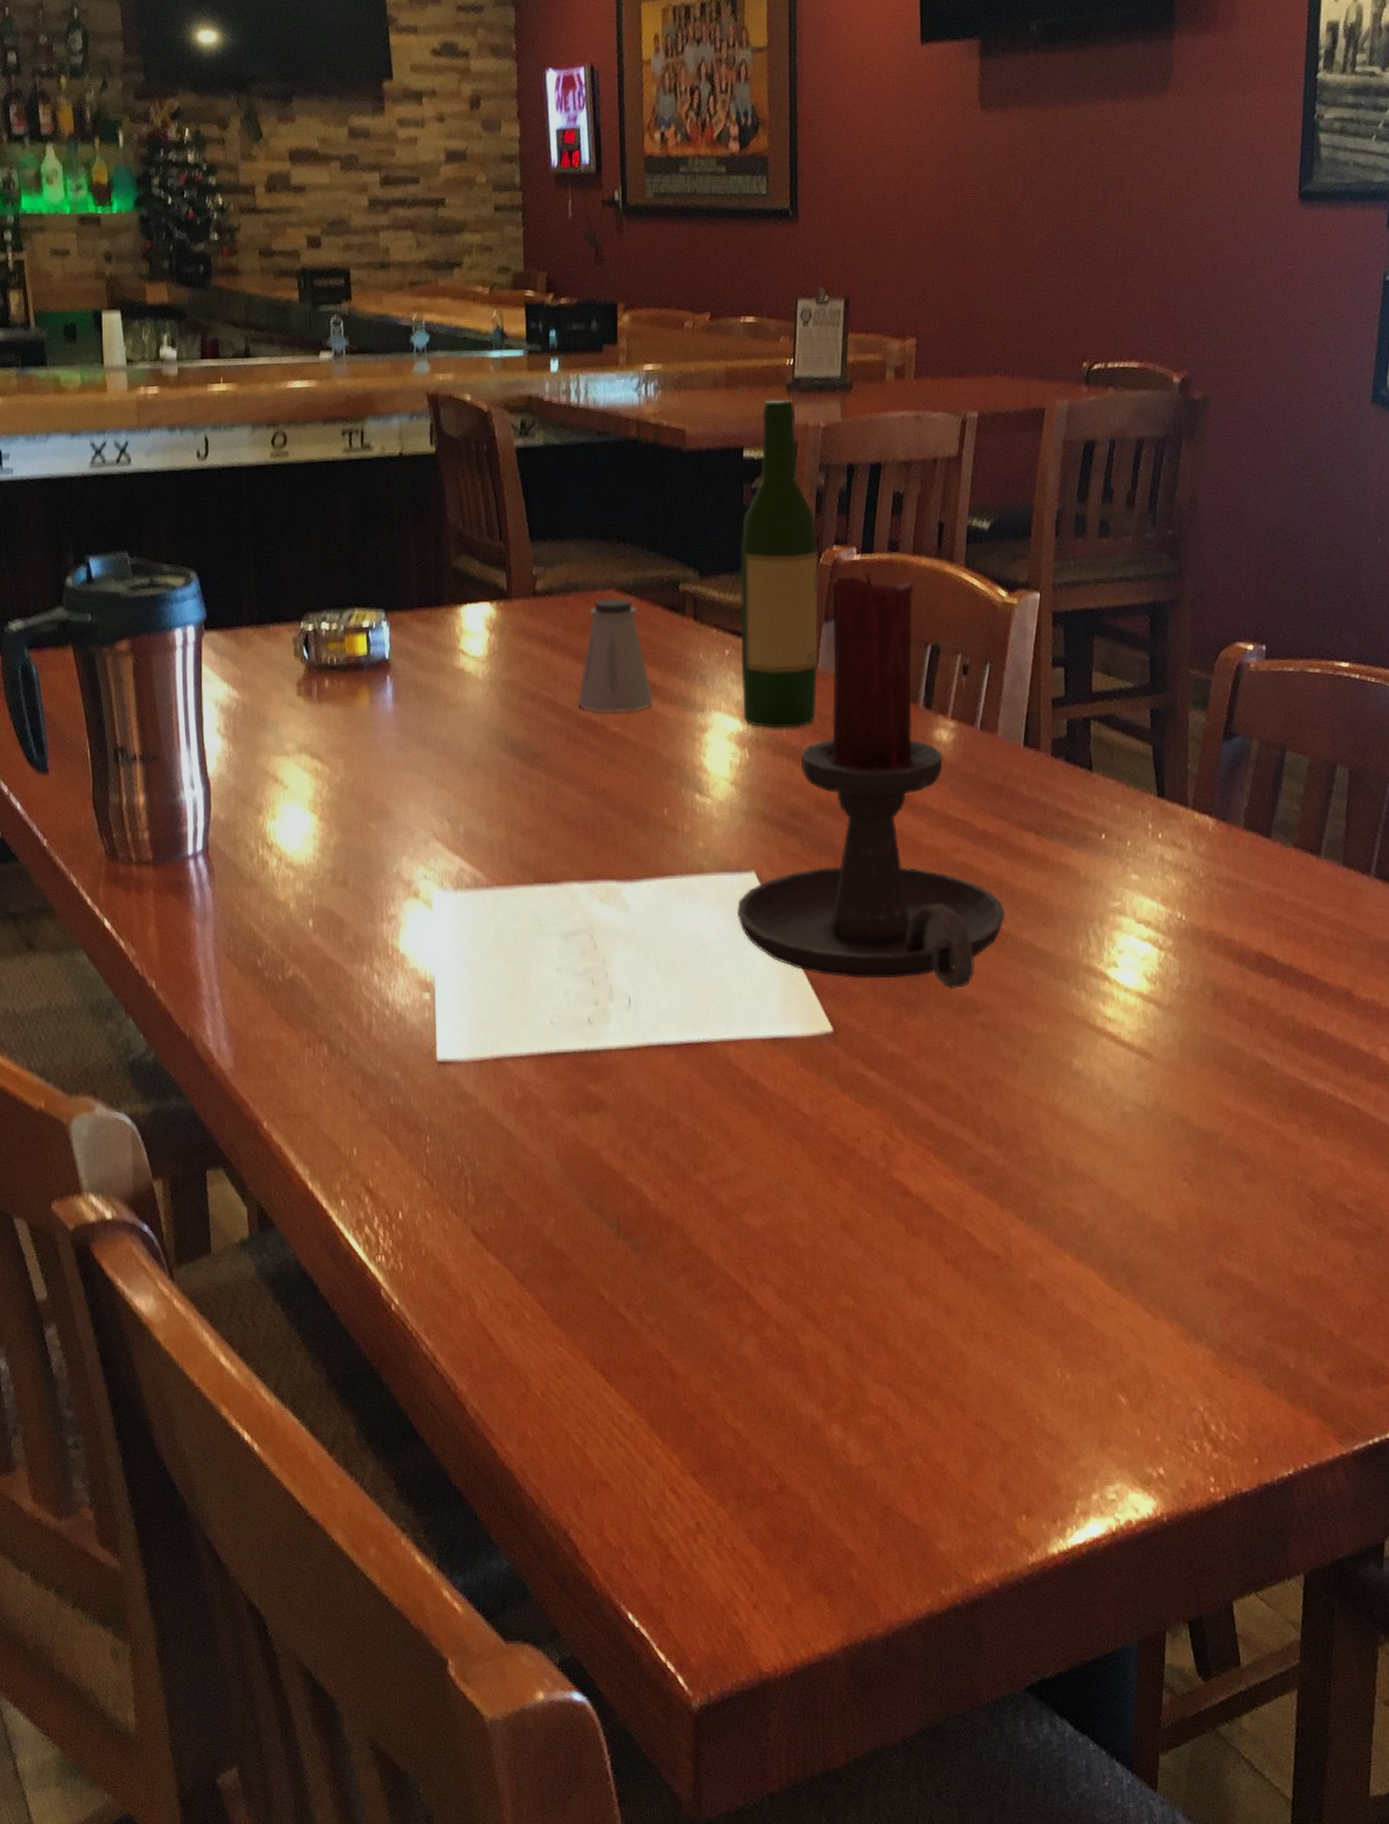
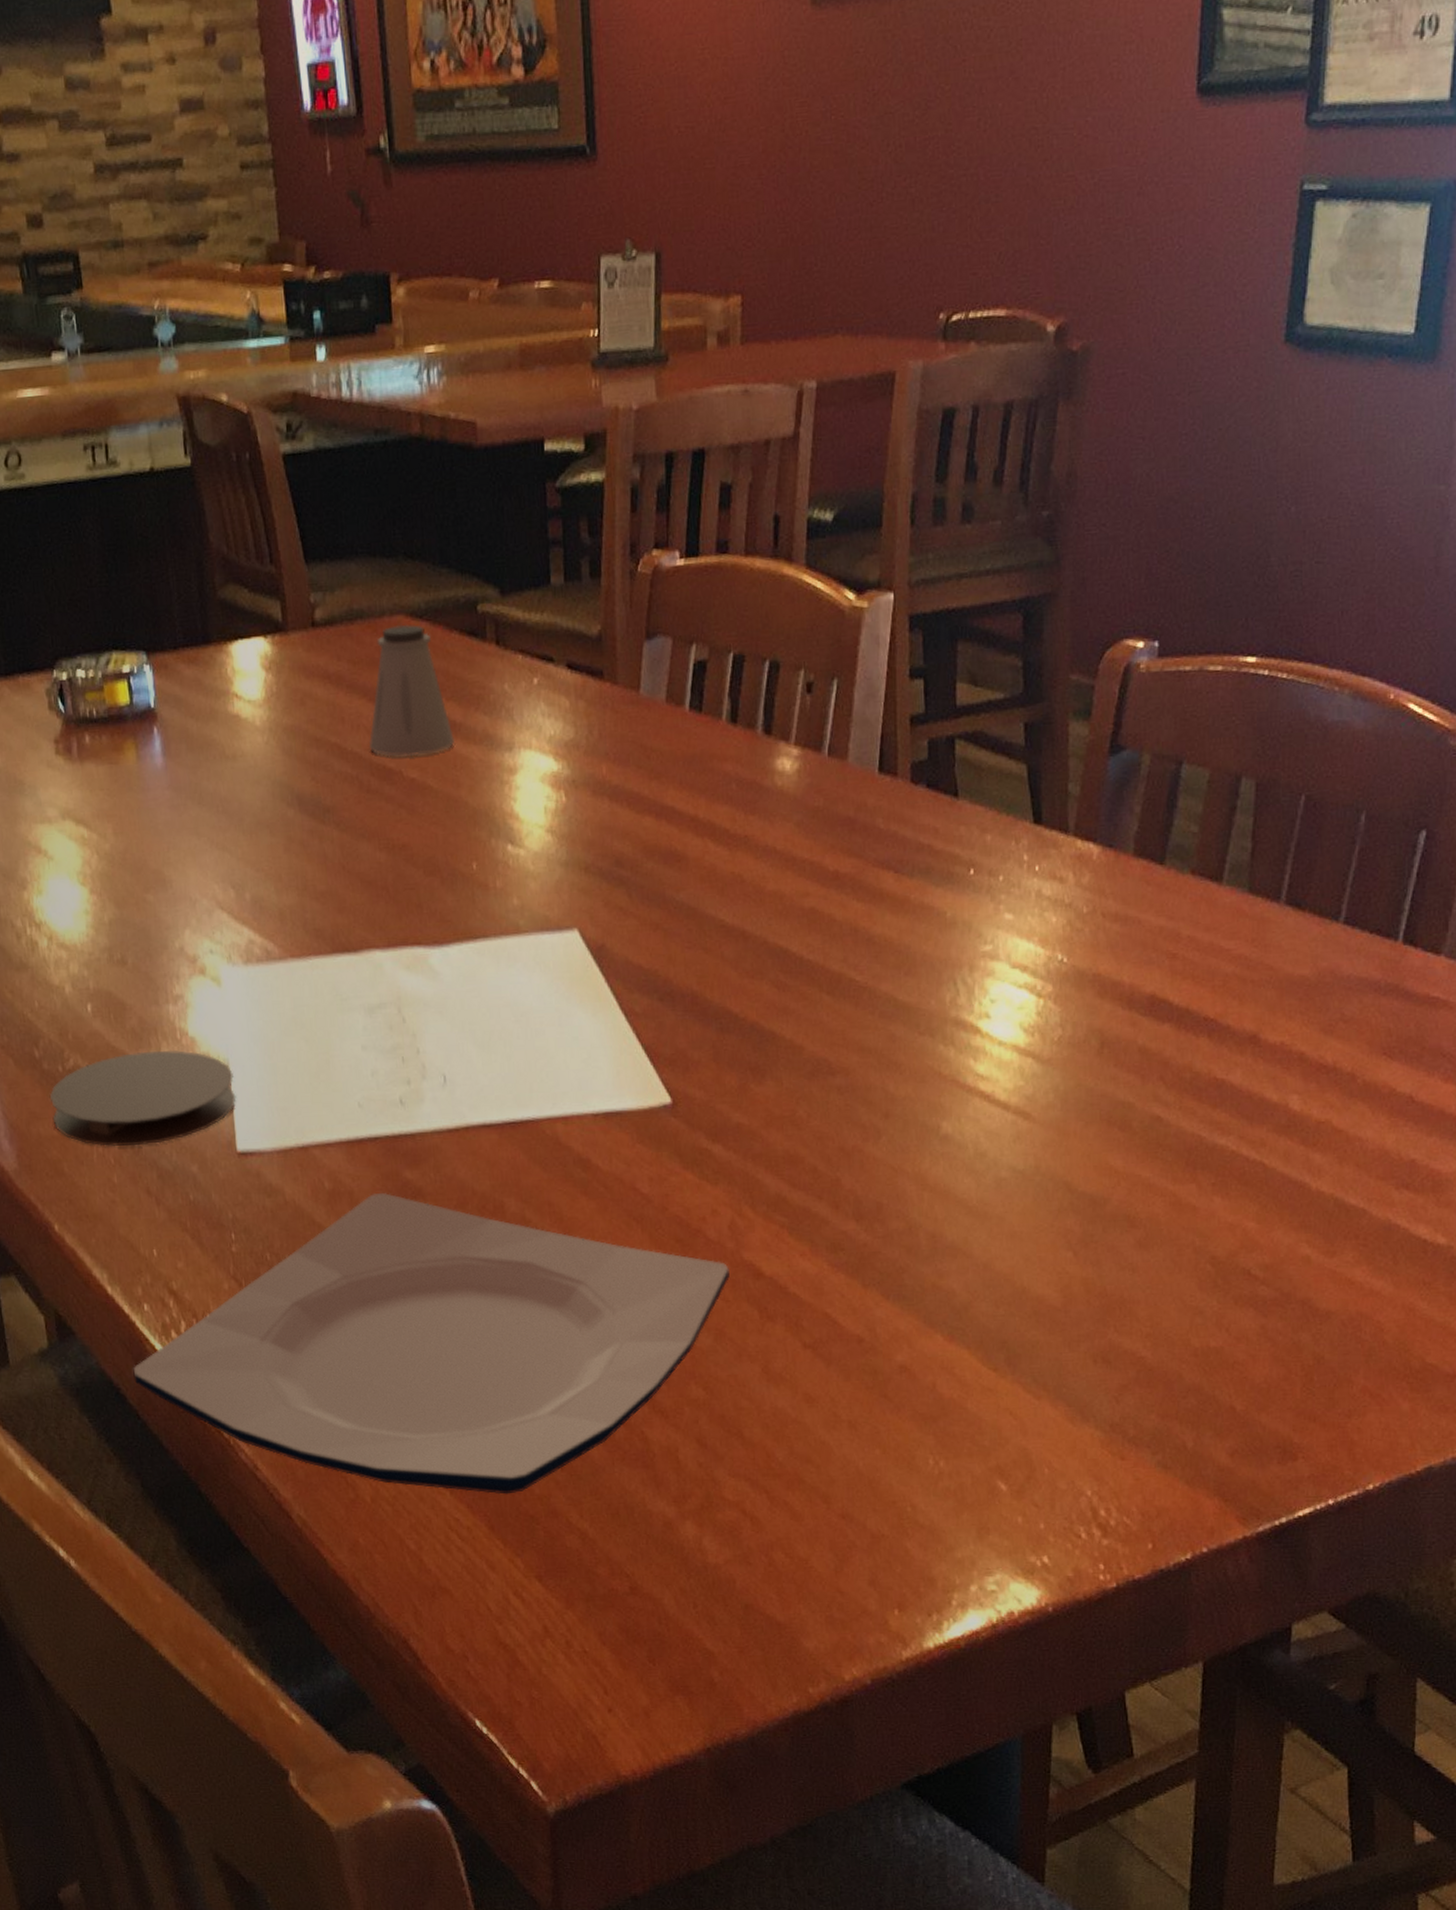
coaster: none [268,964,439,1052] -> present [49,1049,236,1146]
plate: none [326,1103,880,1393] -> present [133,1192,730,1495]
candle holder: present [737,572,1006,988] -> none [560,579,862,1050]
wine bottle: present [740,399,819,729] -> none [545,378,641,766]

